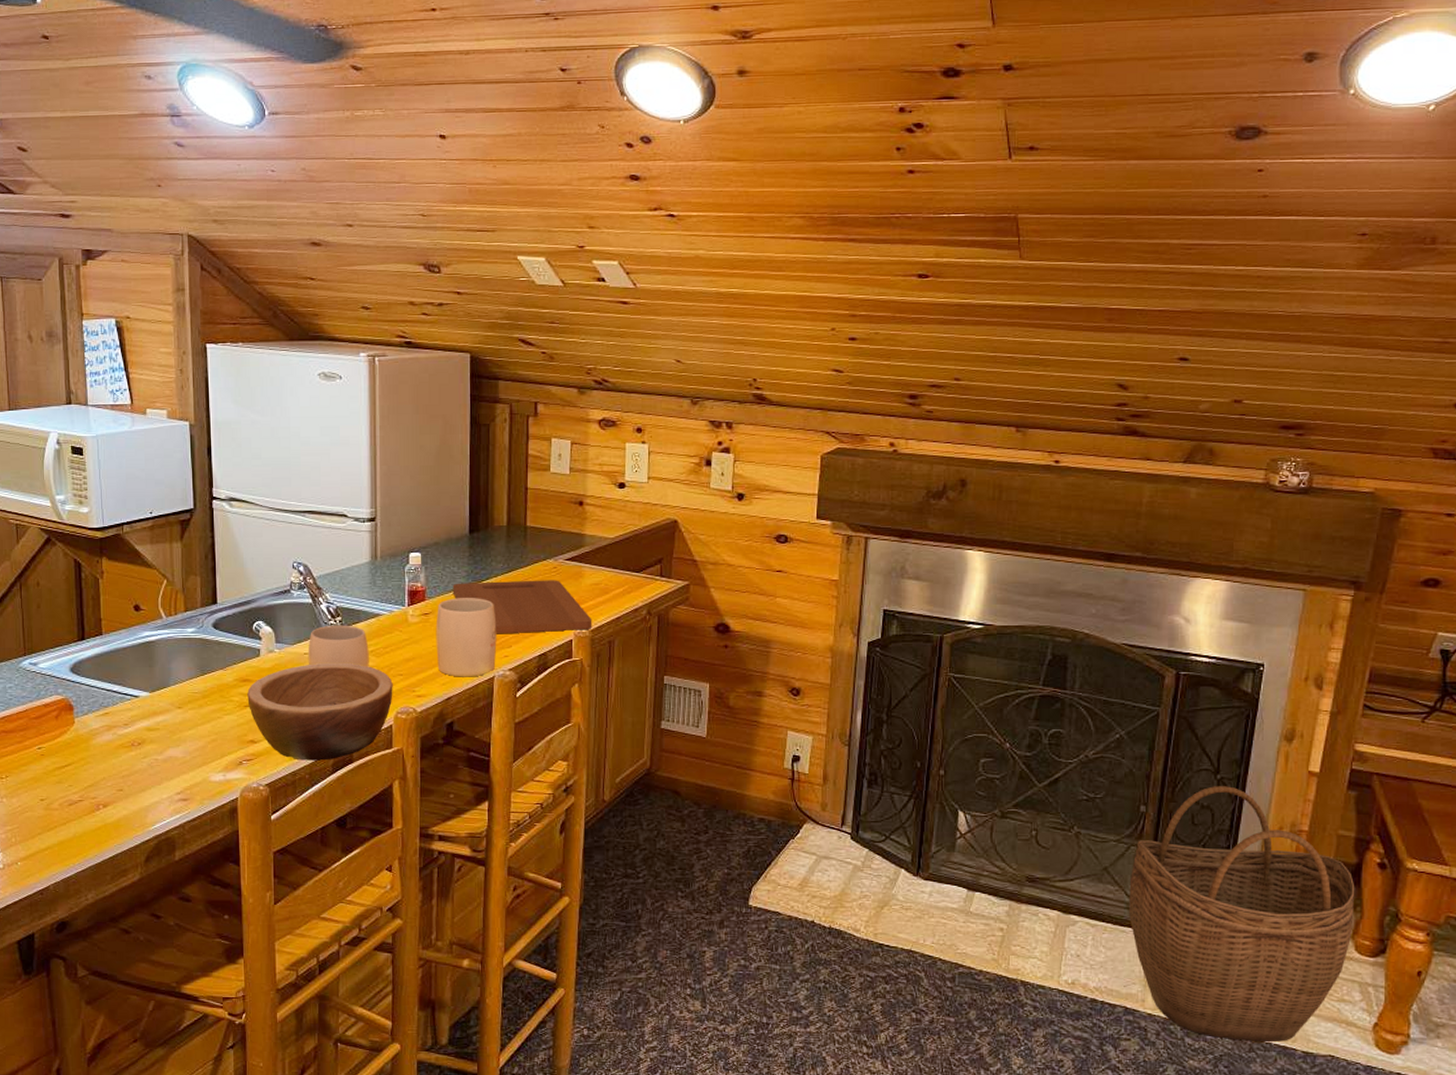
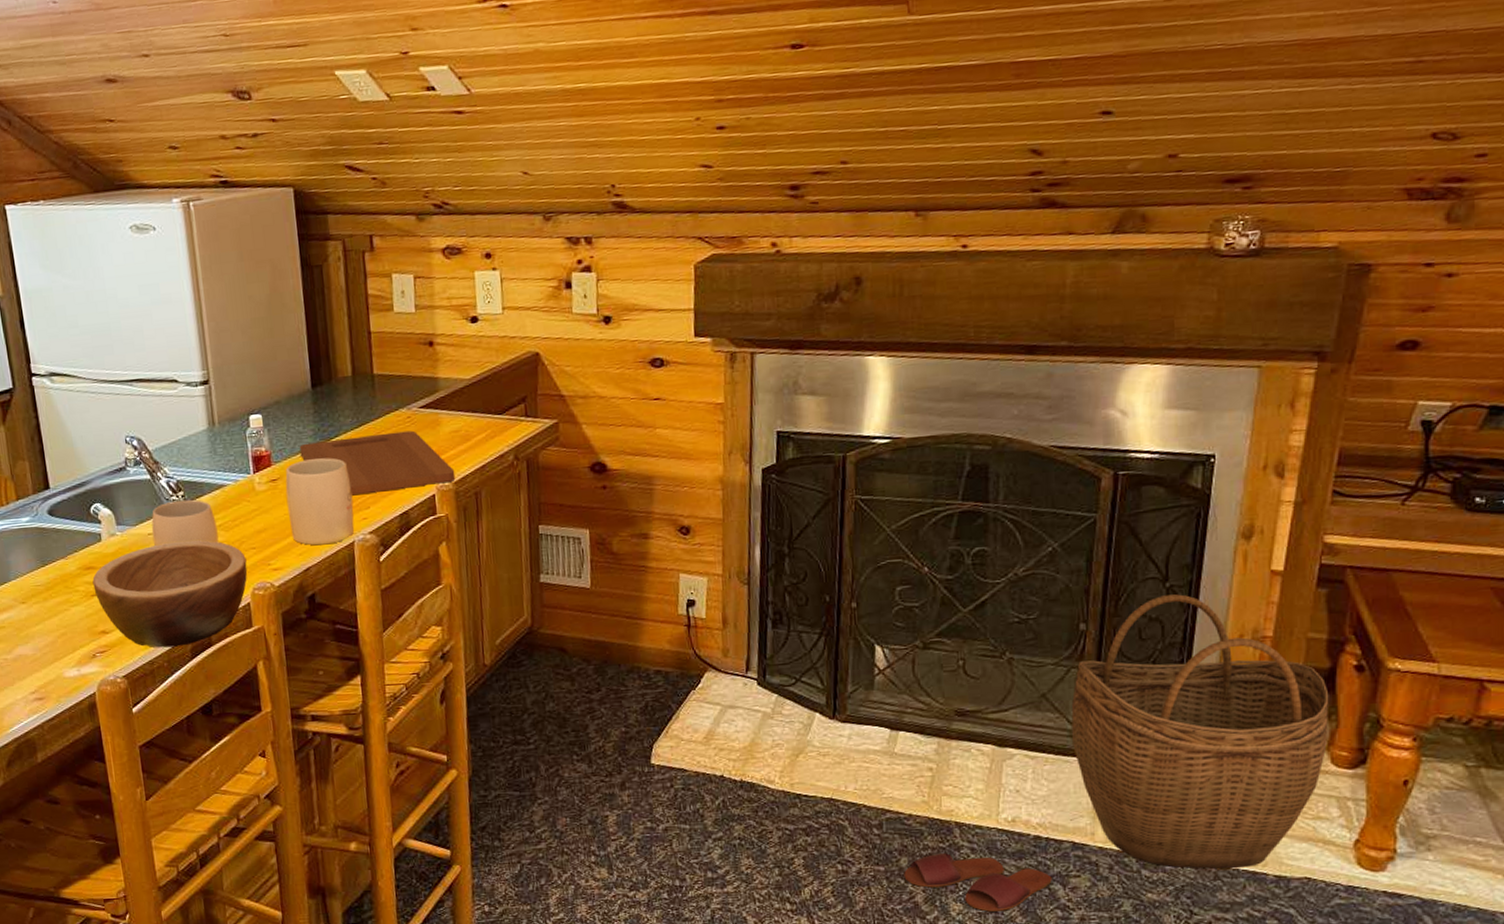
slippers: none [972,1009,1105,1068] -> present [904,853,1052,912]

